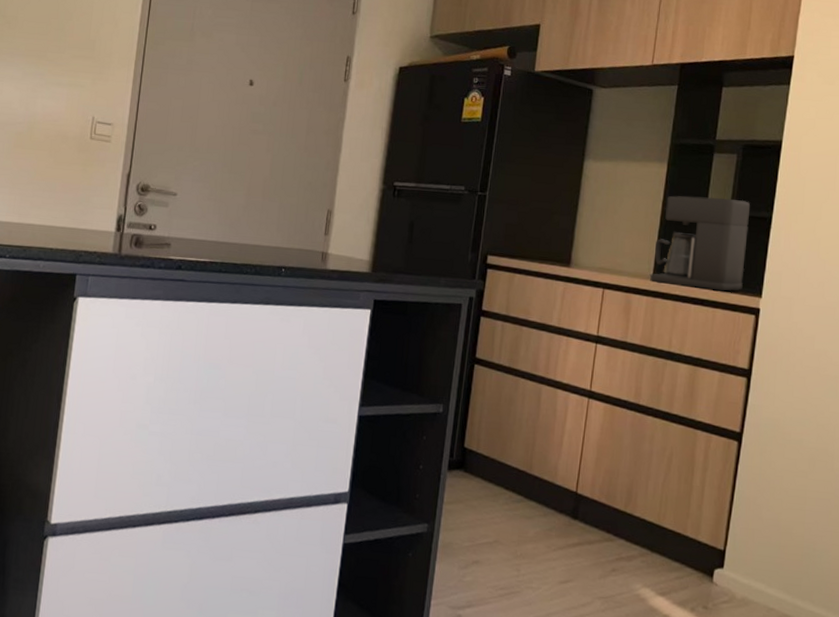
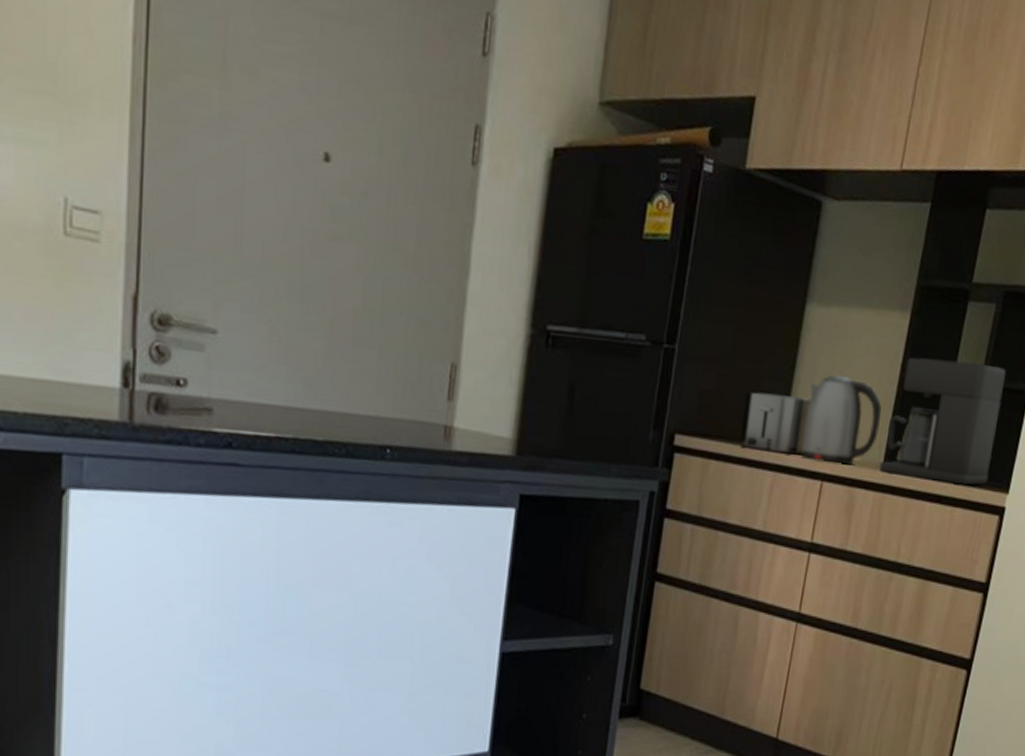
toaster: none [537,223,593,270] -> present [740,391,812,456]
kettle: none [585,210,649,277] -> present [800,374,882,465]

